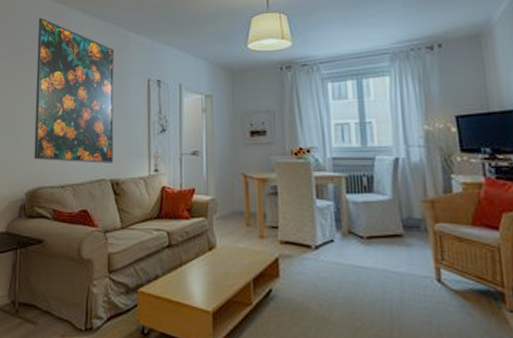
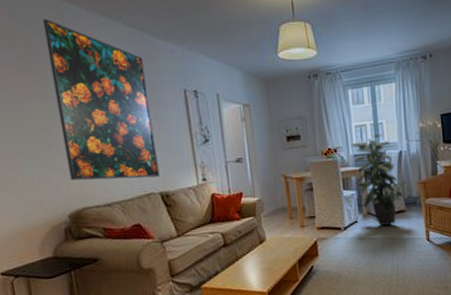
indoor plant: none [328,134,405,251] -> present [350,133,406,226]

